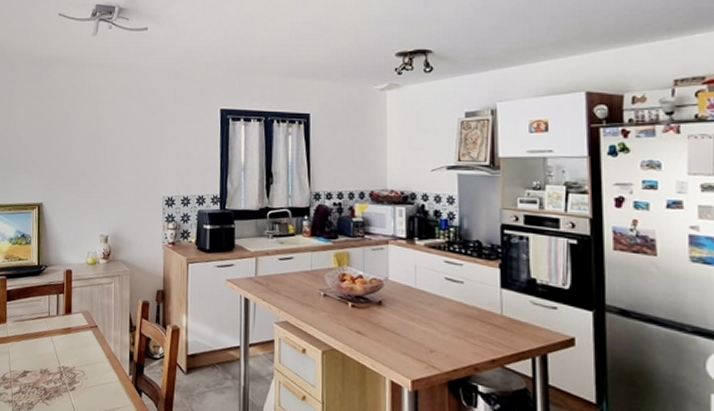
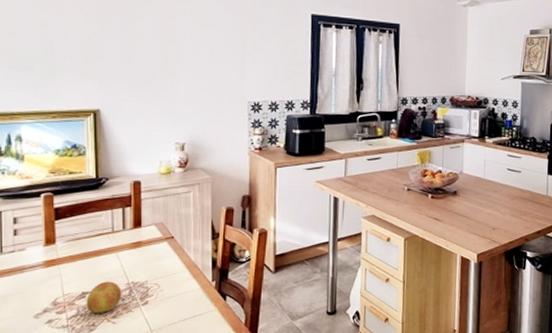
apple: none [26,362,54,393] -> present [86,281,122,313]

